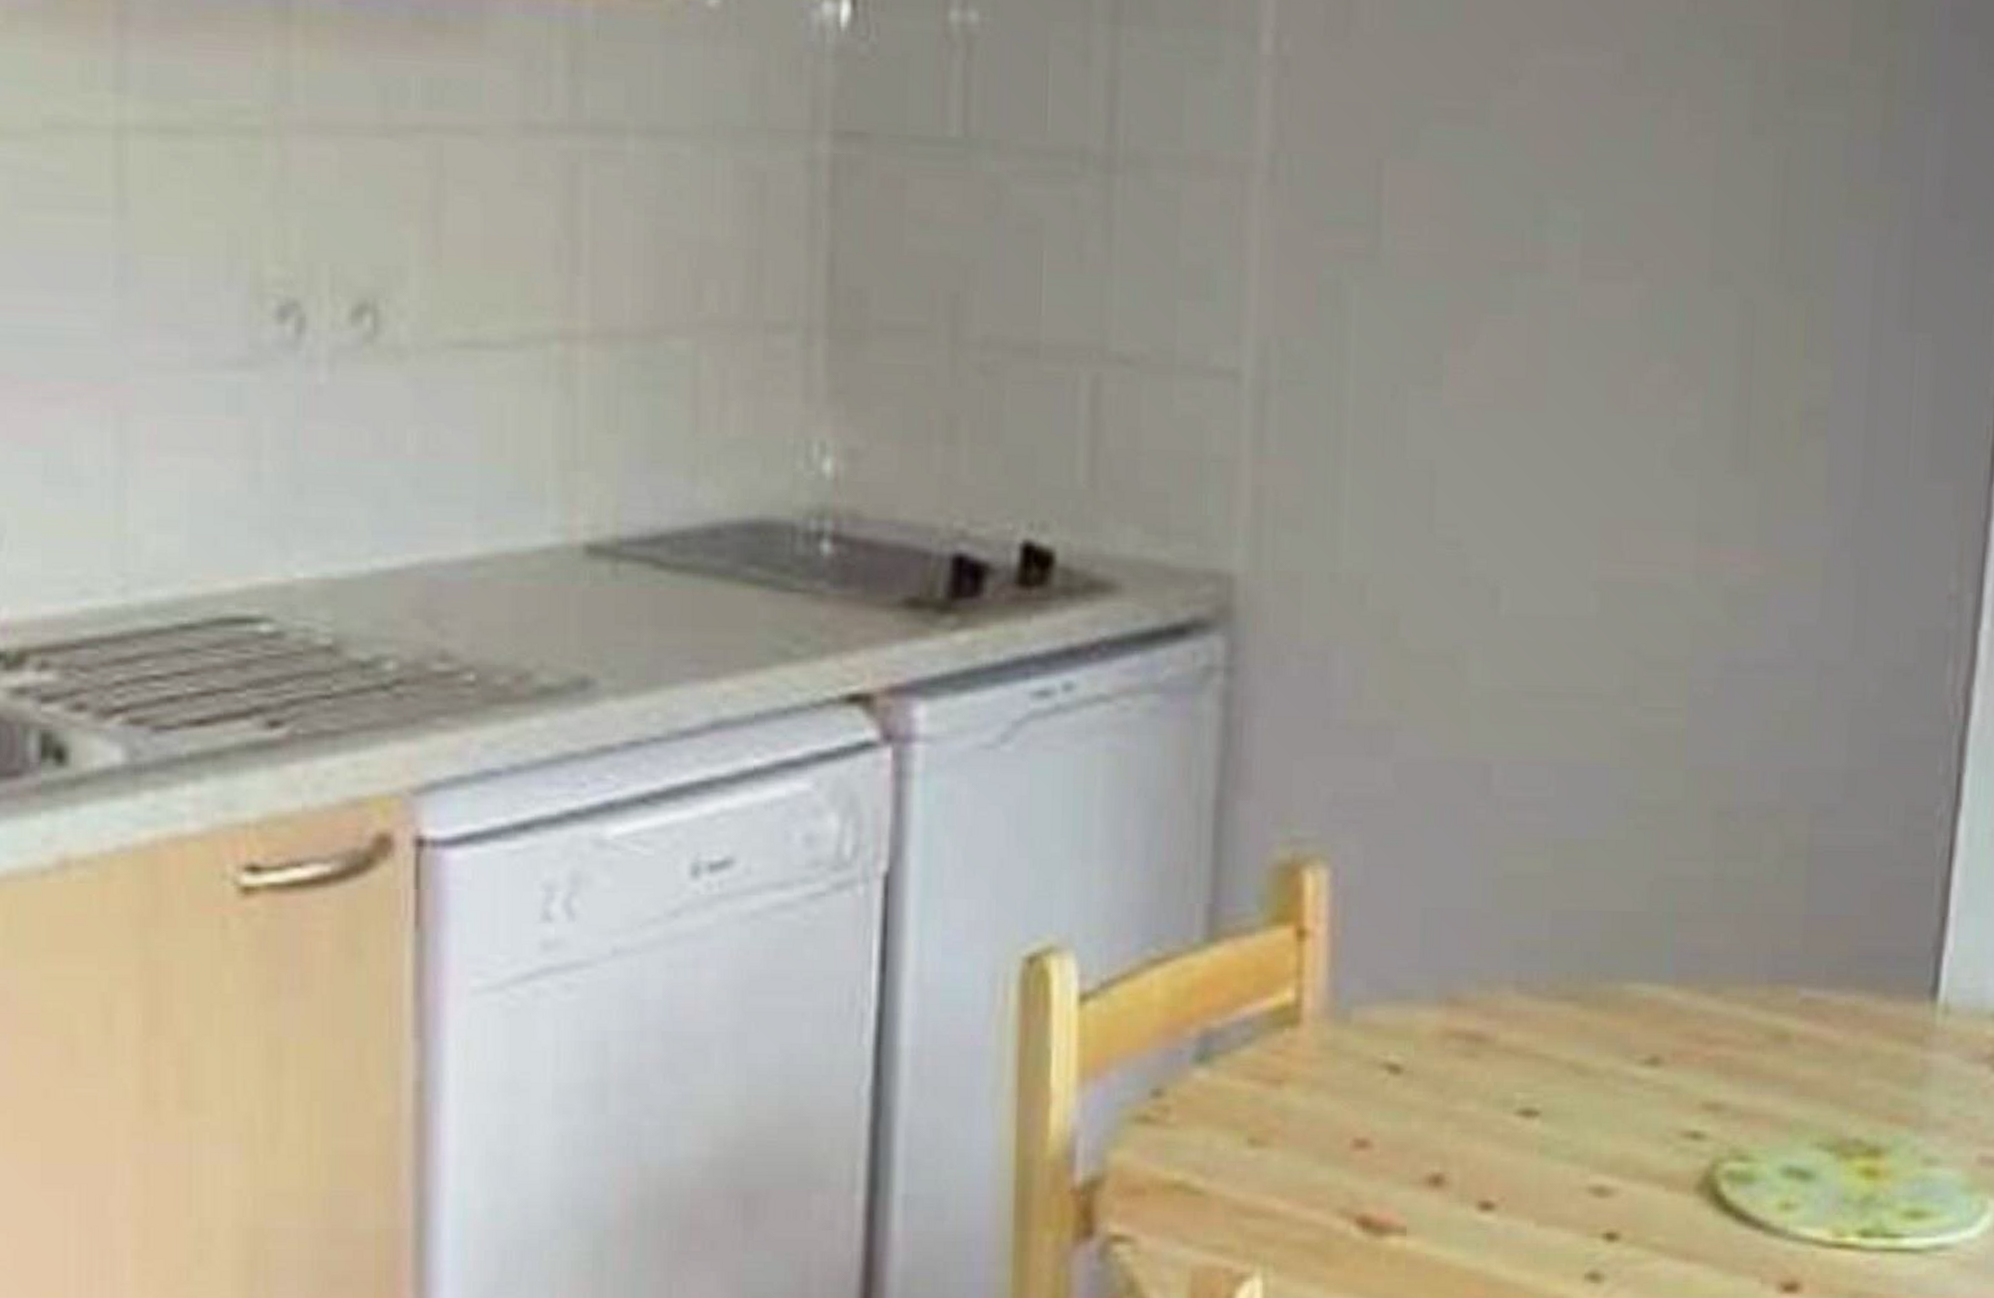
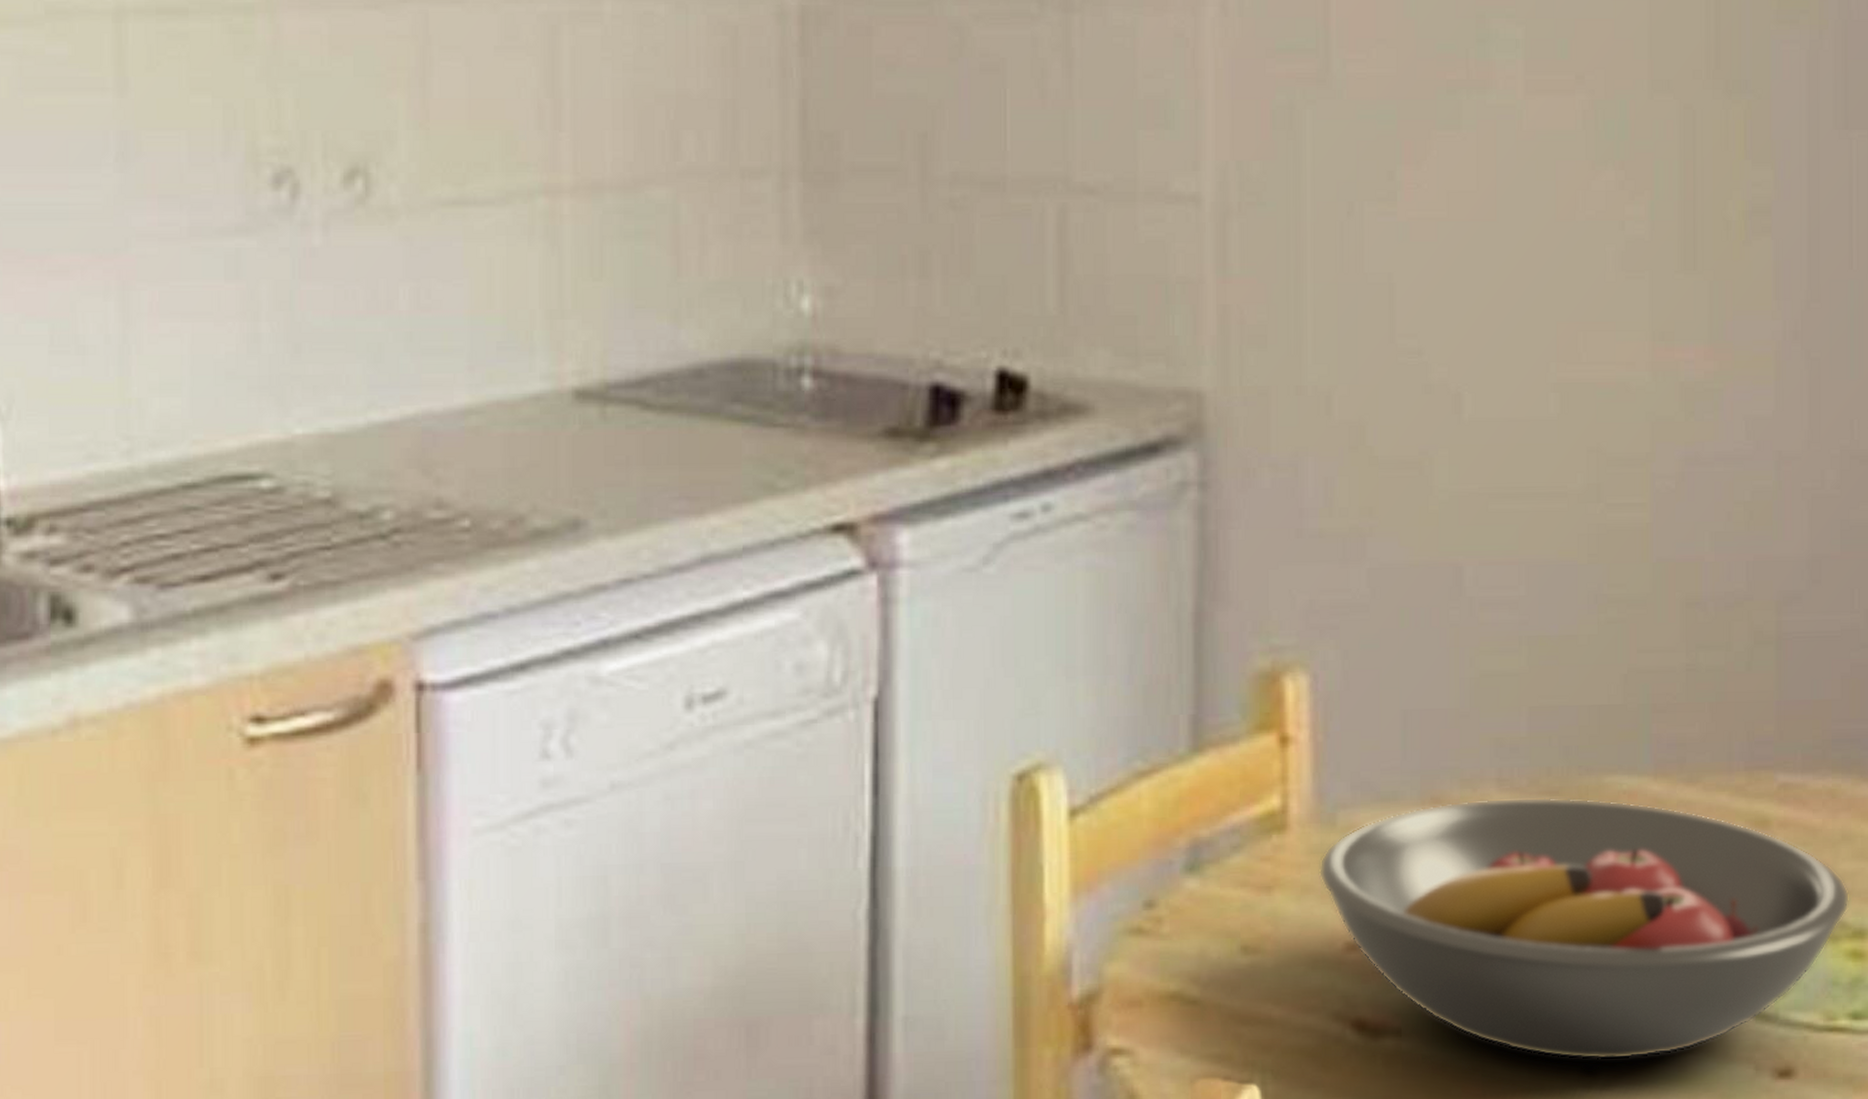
fruit bowl: none [1330,1001,1867,1267] -> present [1318,797,1850,1061]

